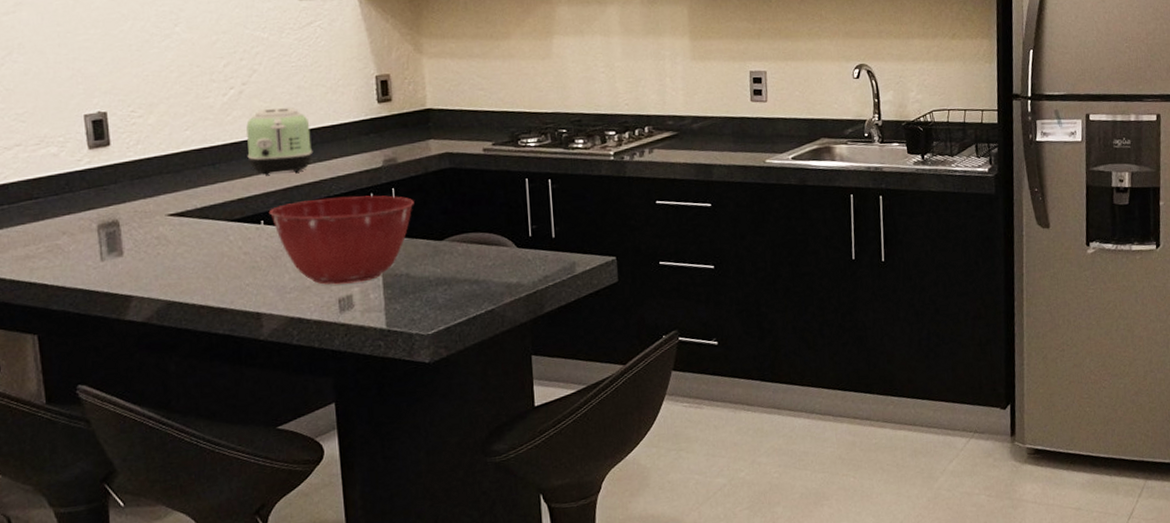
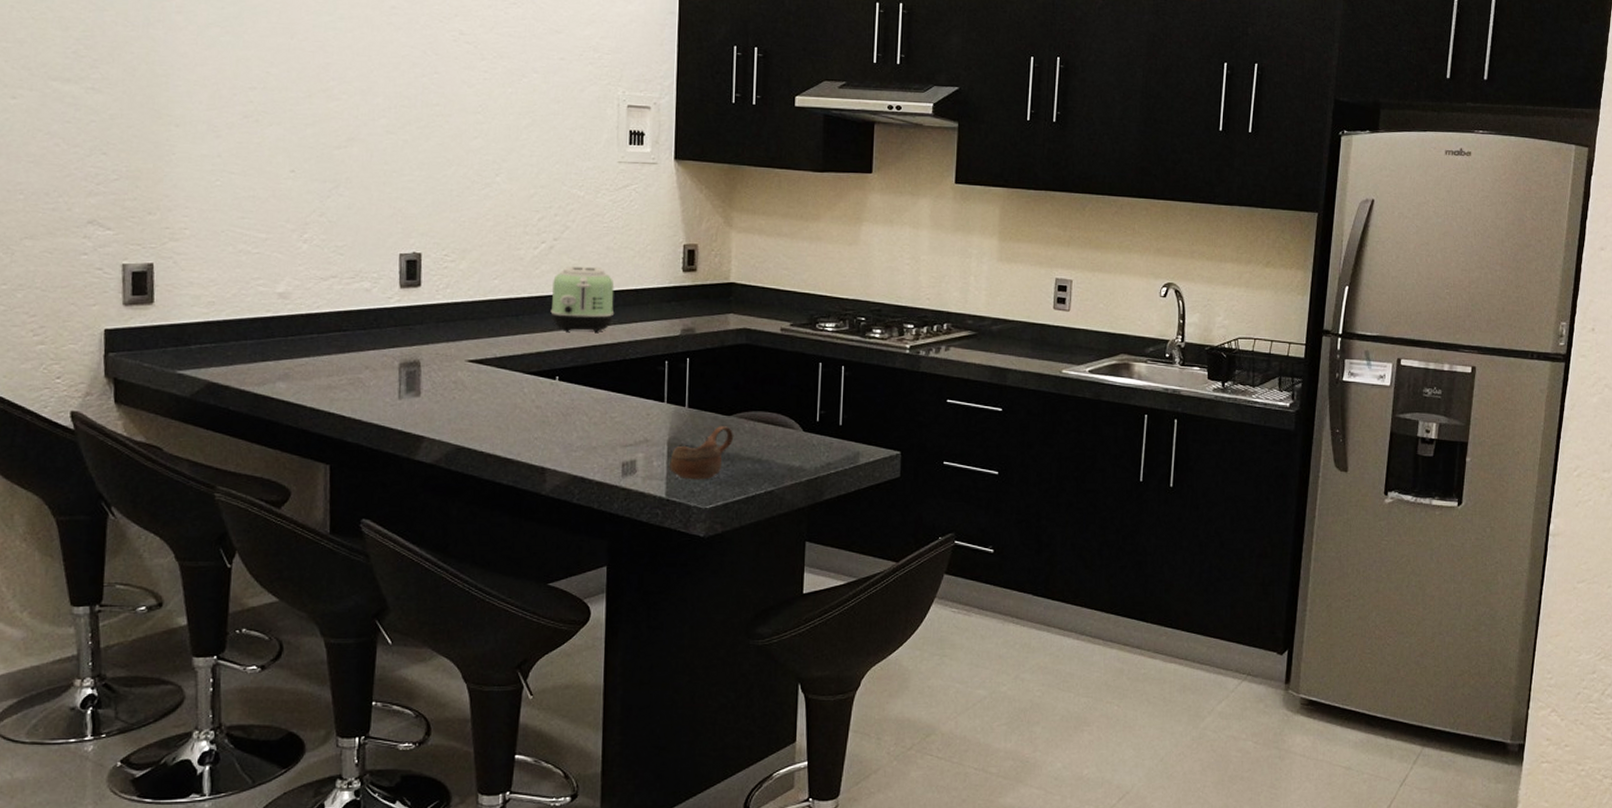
mixing bowl: present [268,195,414,285] -> none [564,361,707,449]
cup: none [386,251,449,308] -> present [670,426,734,480]

